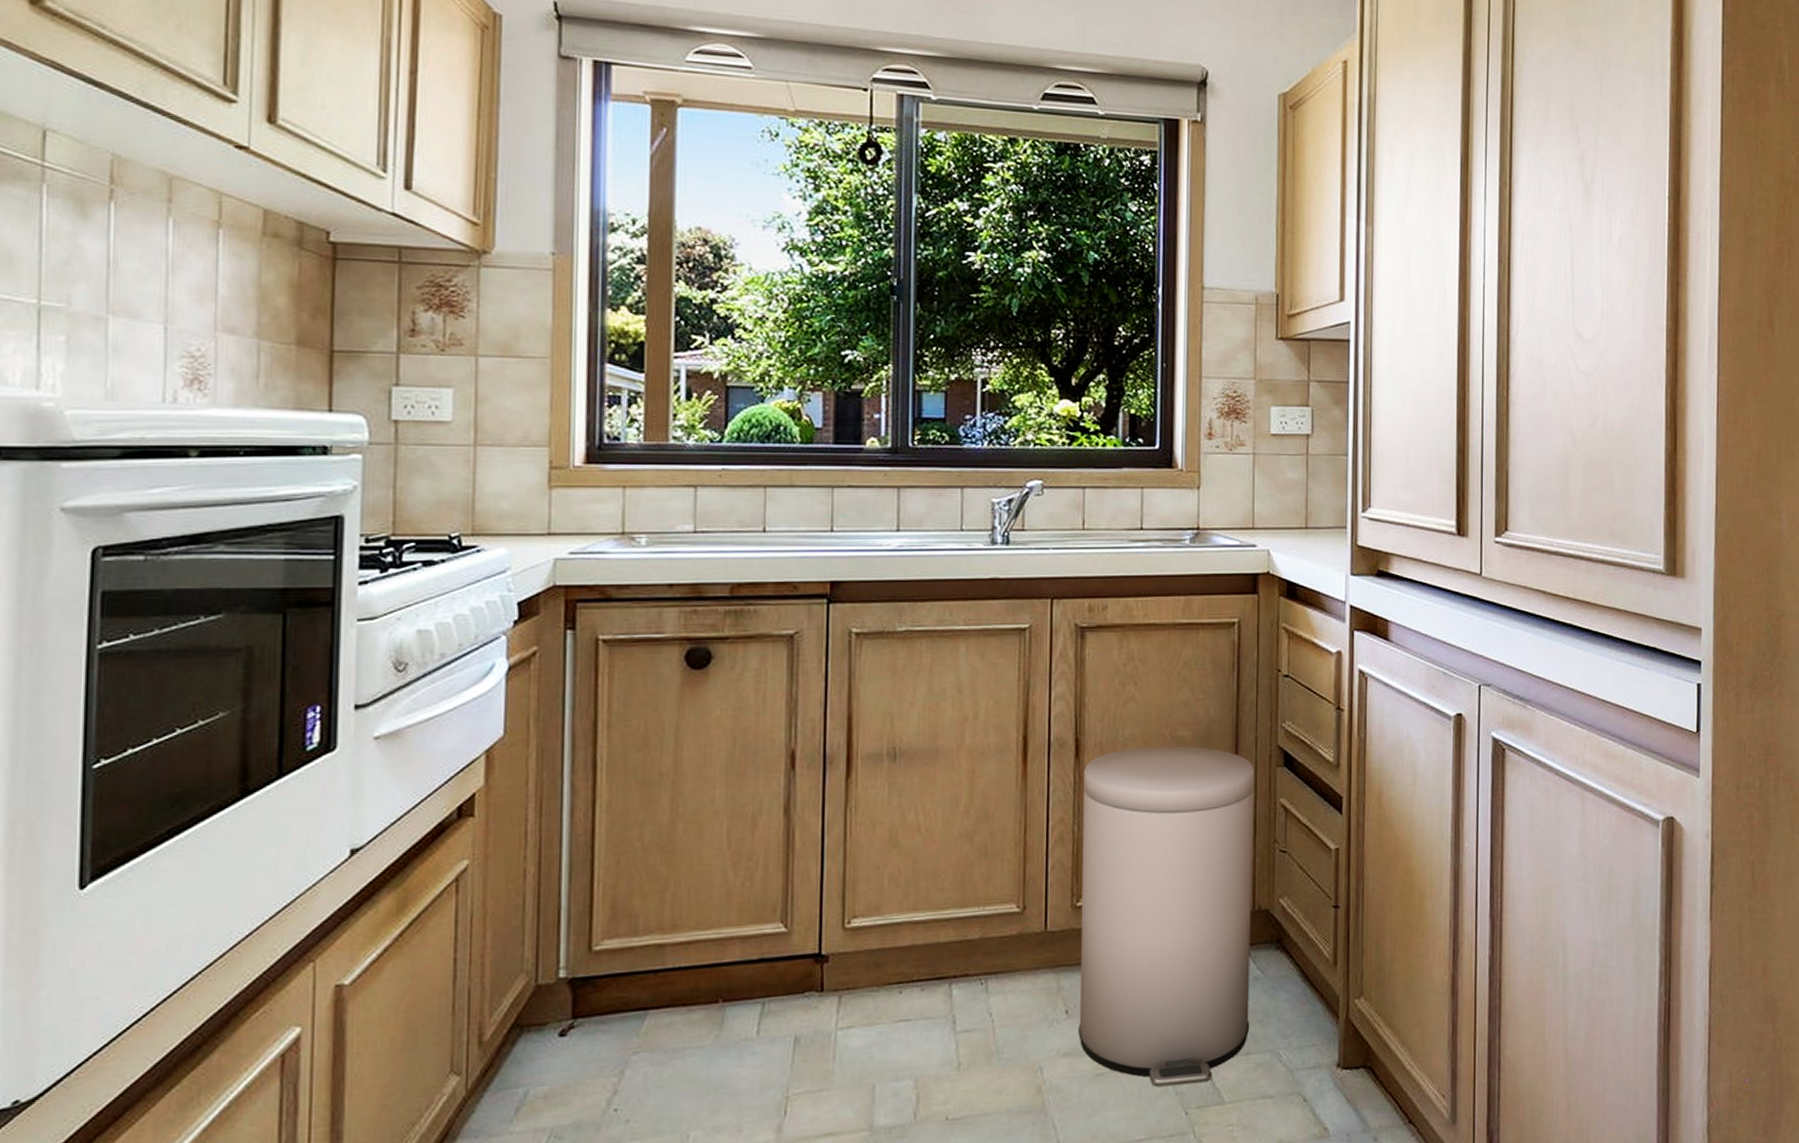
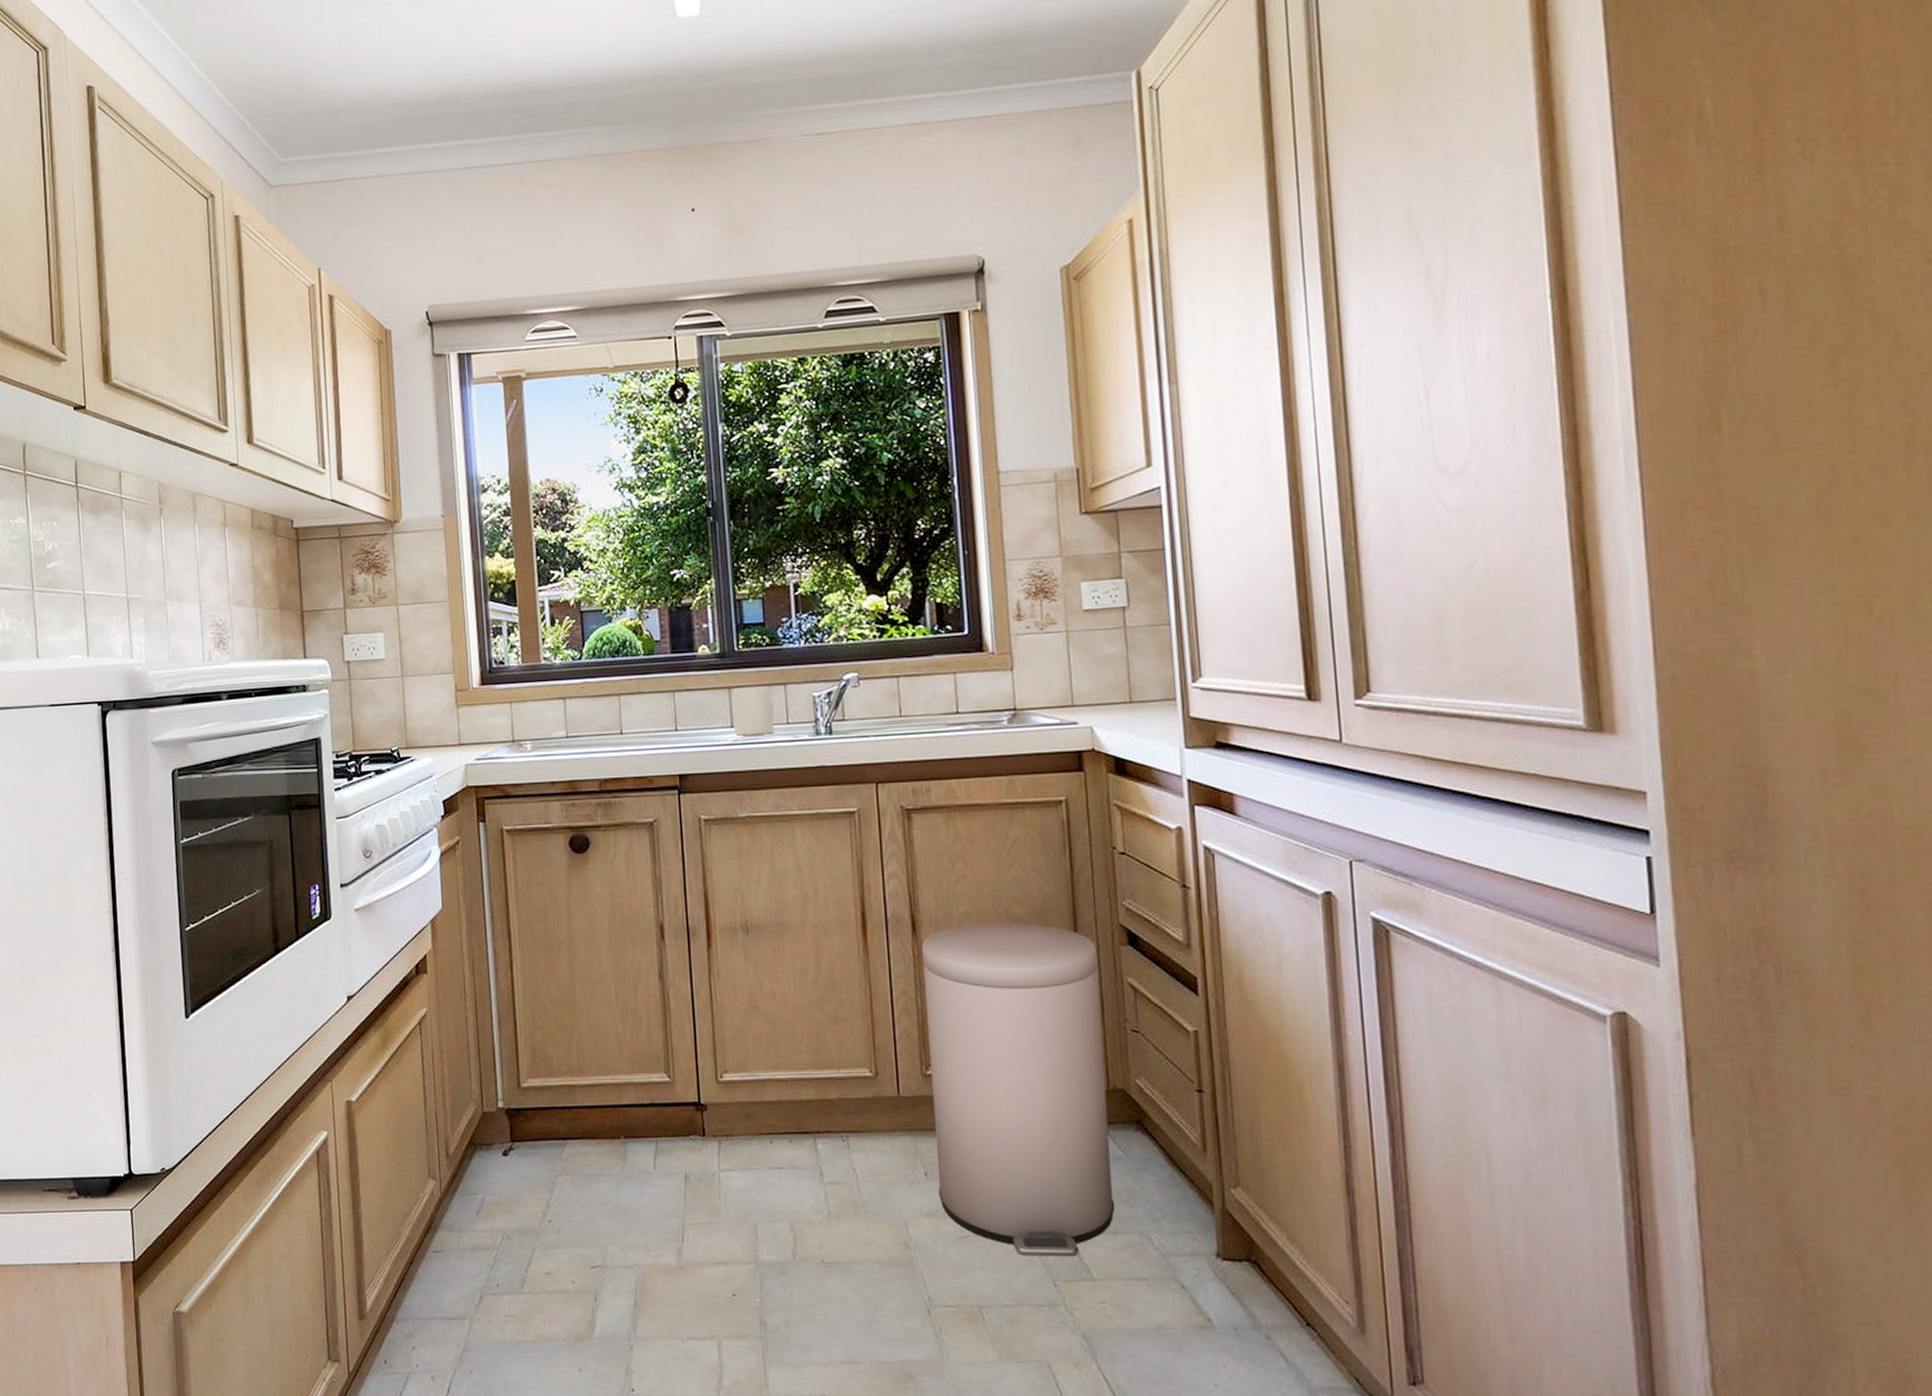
mug: none [899,488,947,541] -> present [731,686,775,736]

